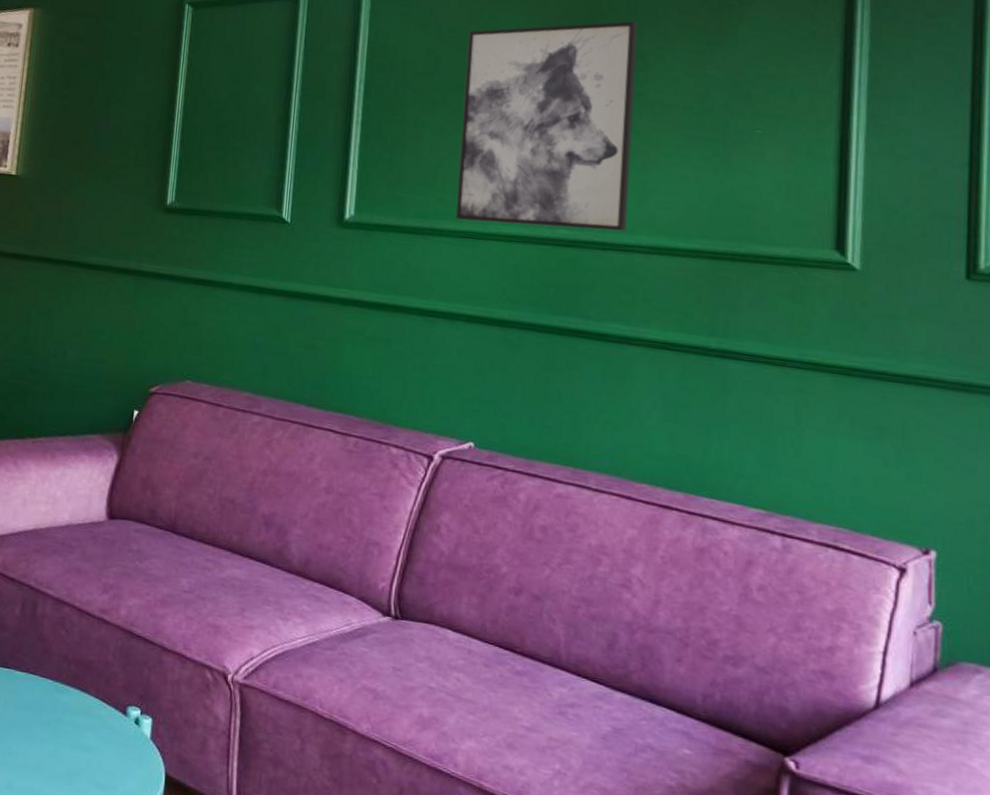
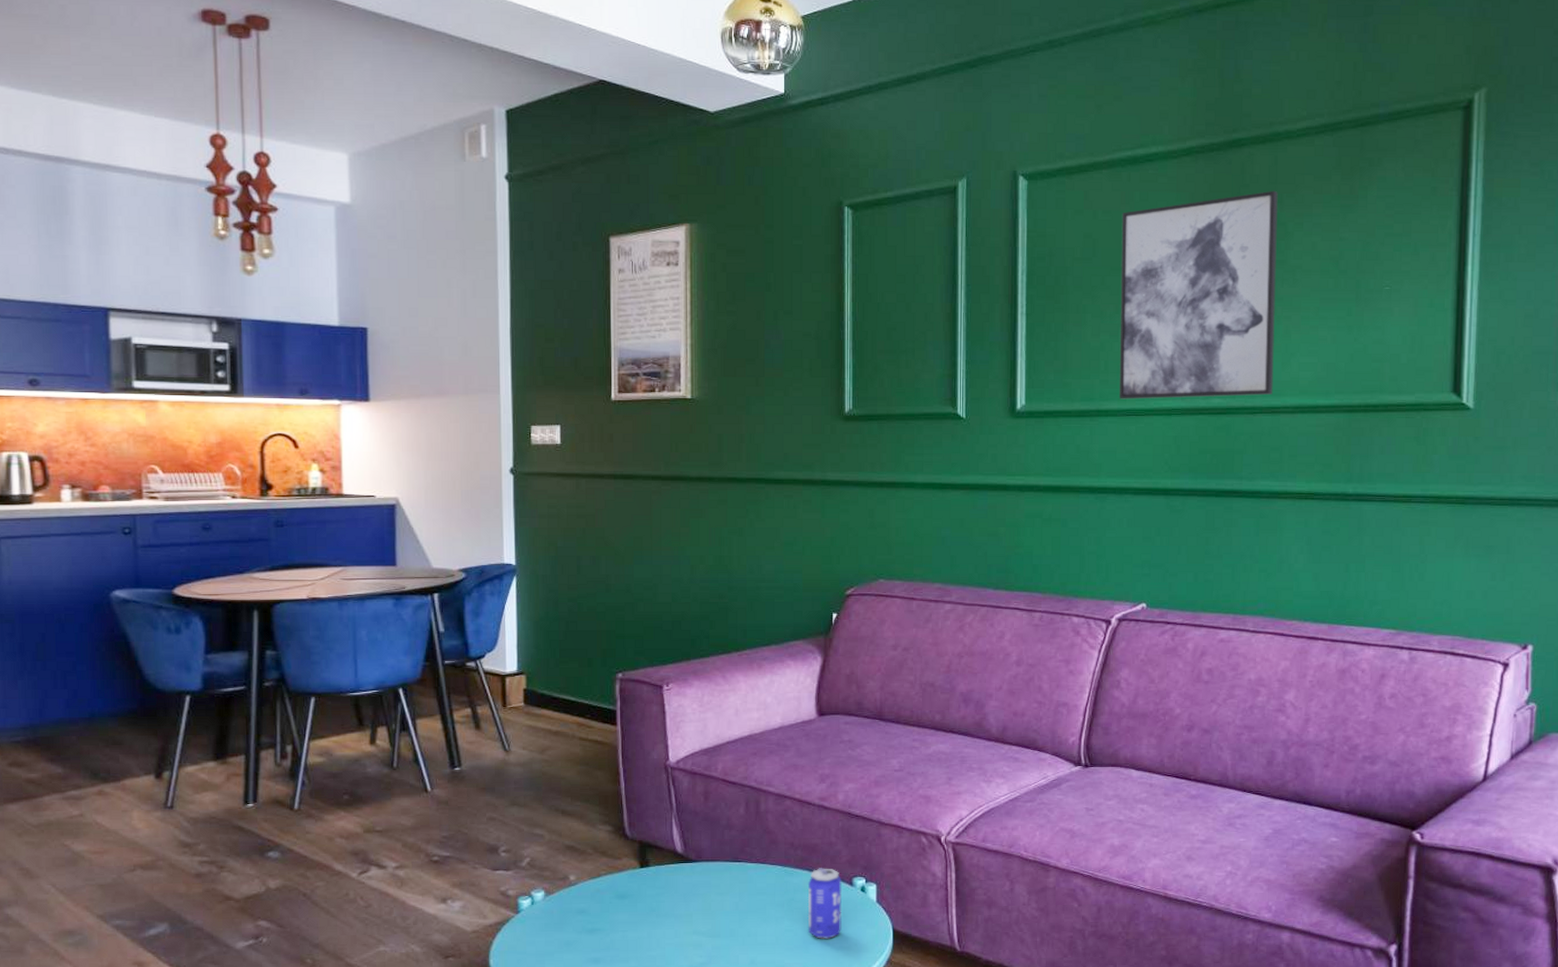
beer can: none [72,689,115,773] -> present [807,868,842,939]

